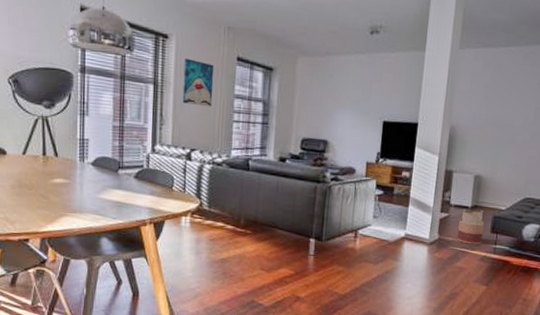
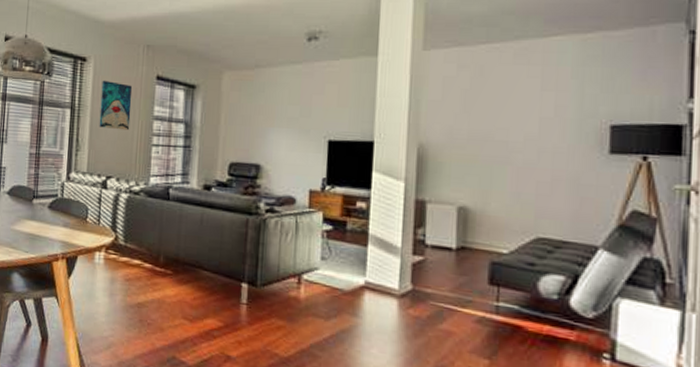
basket: present [457,209,485,245] -> none [439,252,479,301]

